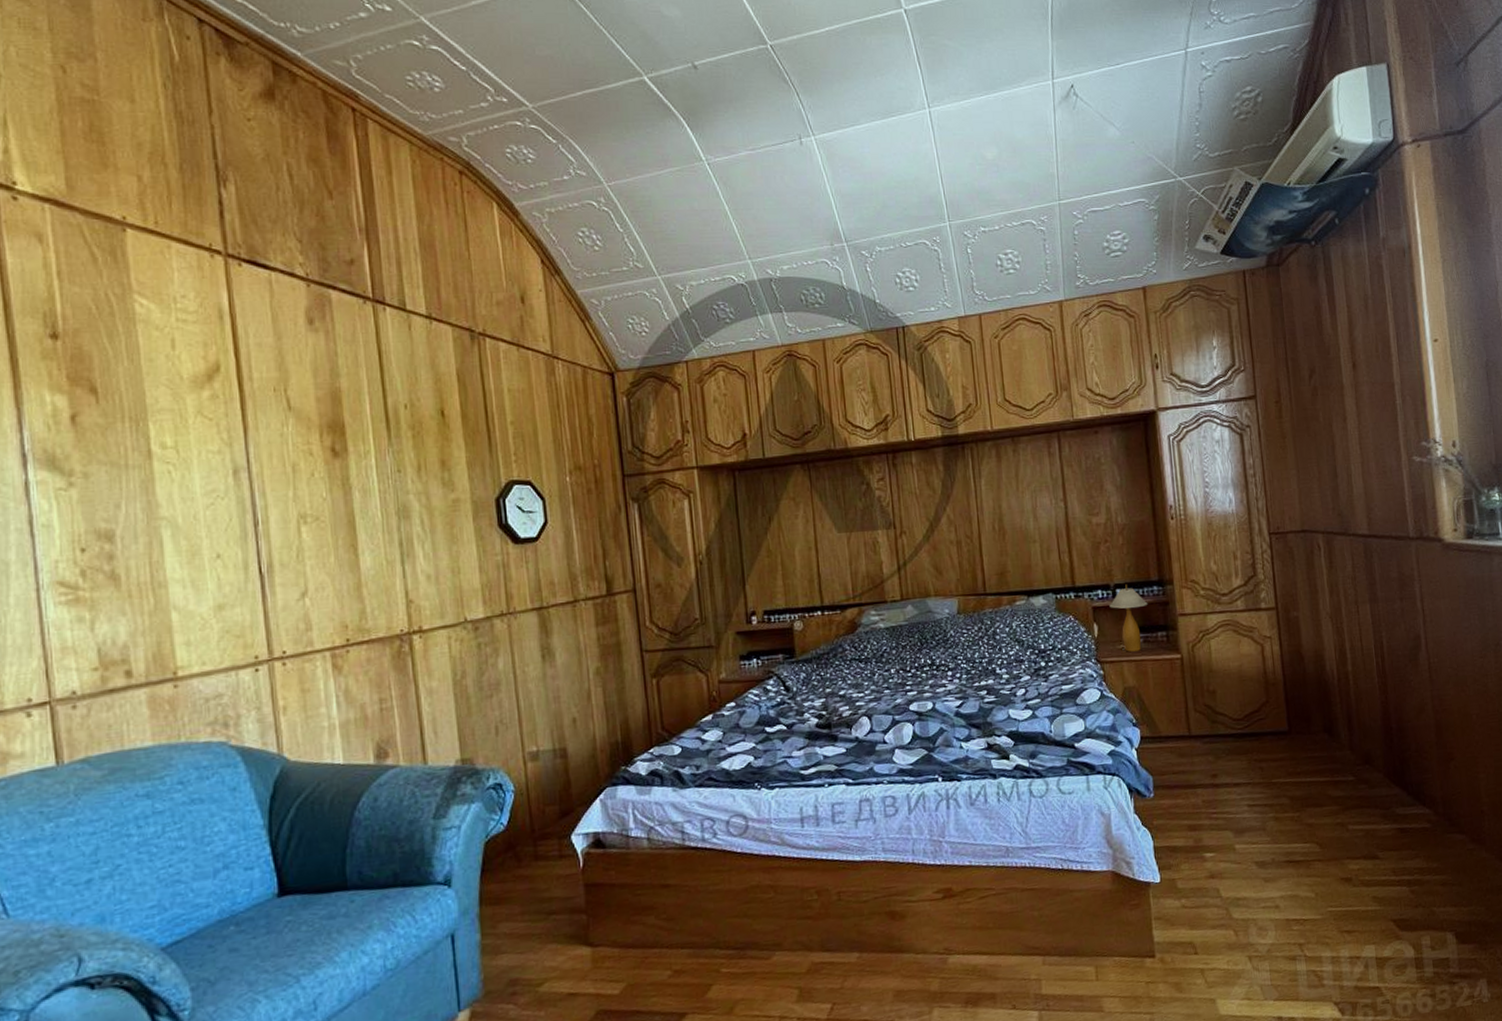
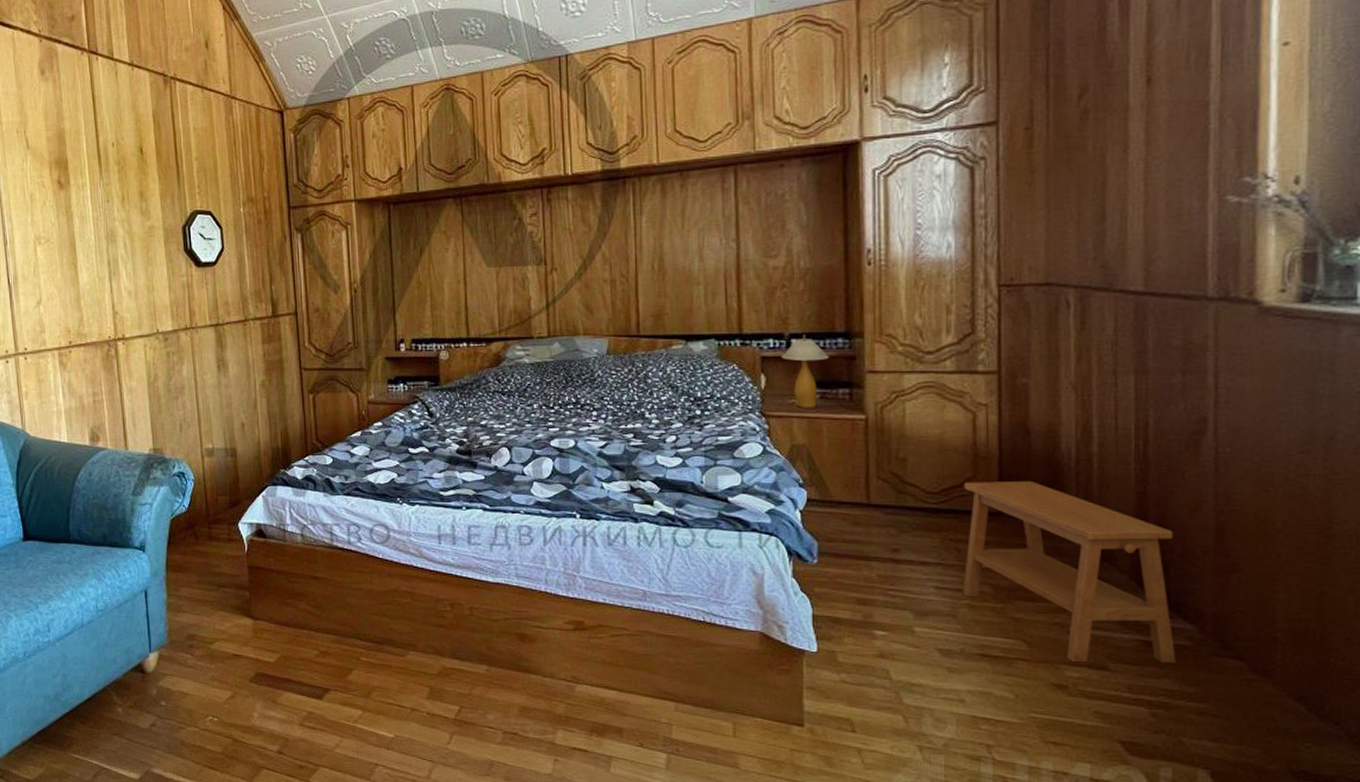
side table: none [1260,700,1423,857] -> present [963,480,1176,663]

